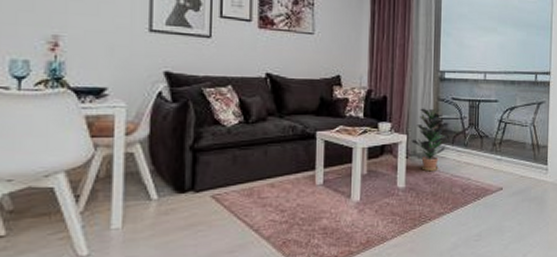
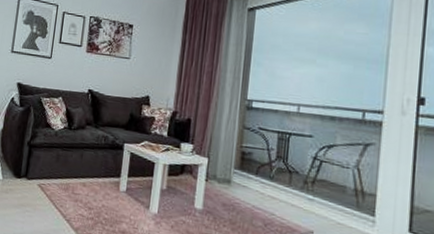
potted plant: present [411,108,449,172] -> none [212,134,253,200]

